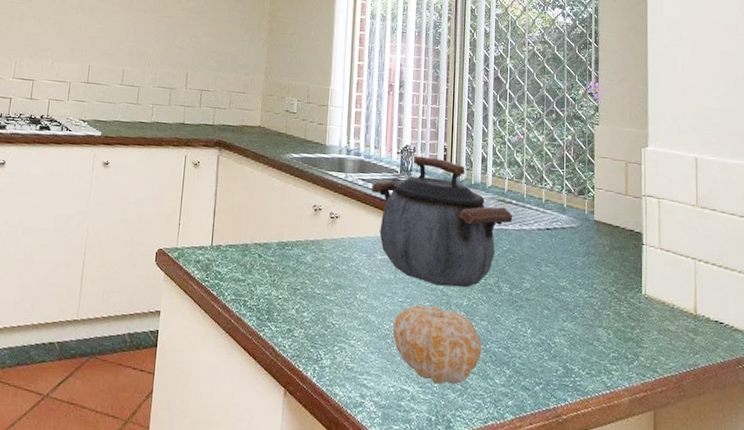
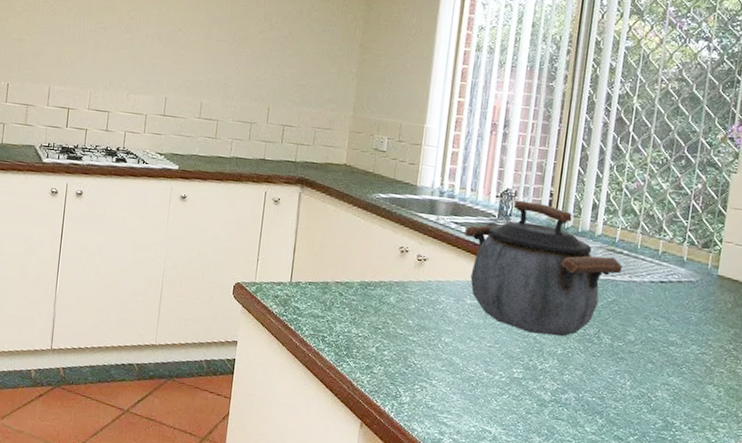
fruit: present [392,305,482,385] -> none [477,350,575,430]

